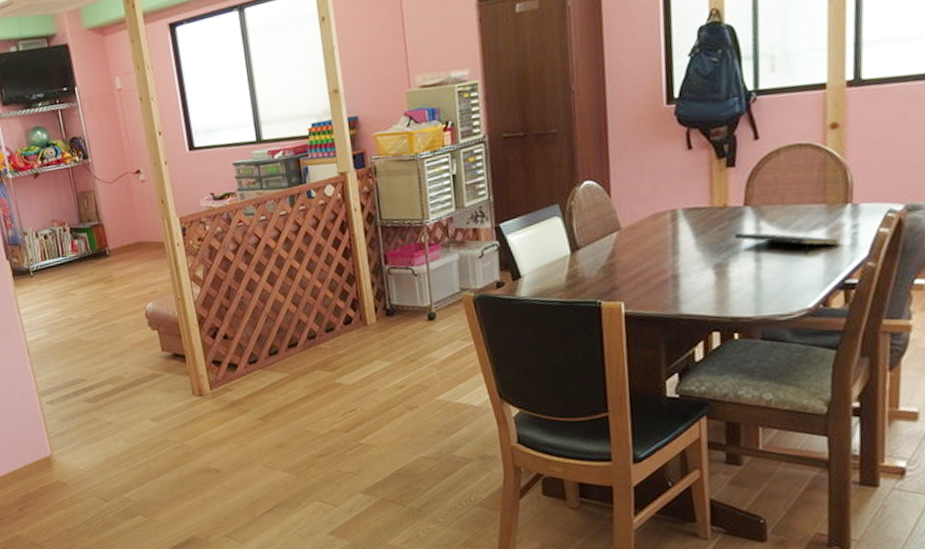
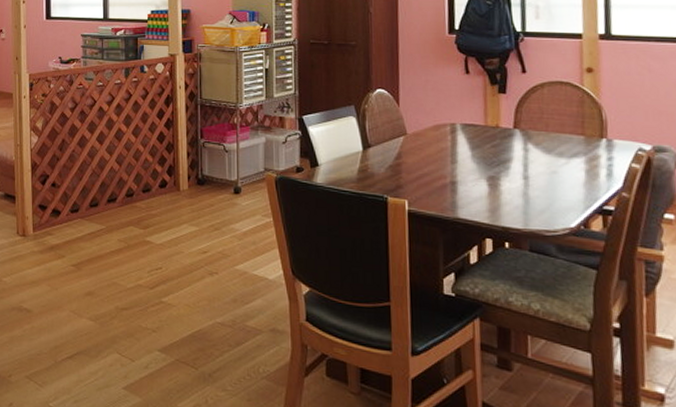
notepad: present [733,233,841,255] -> none [504,152,598,179]

